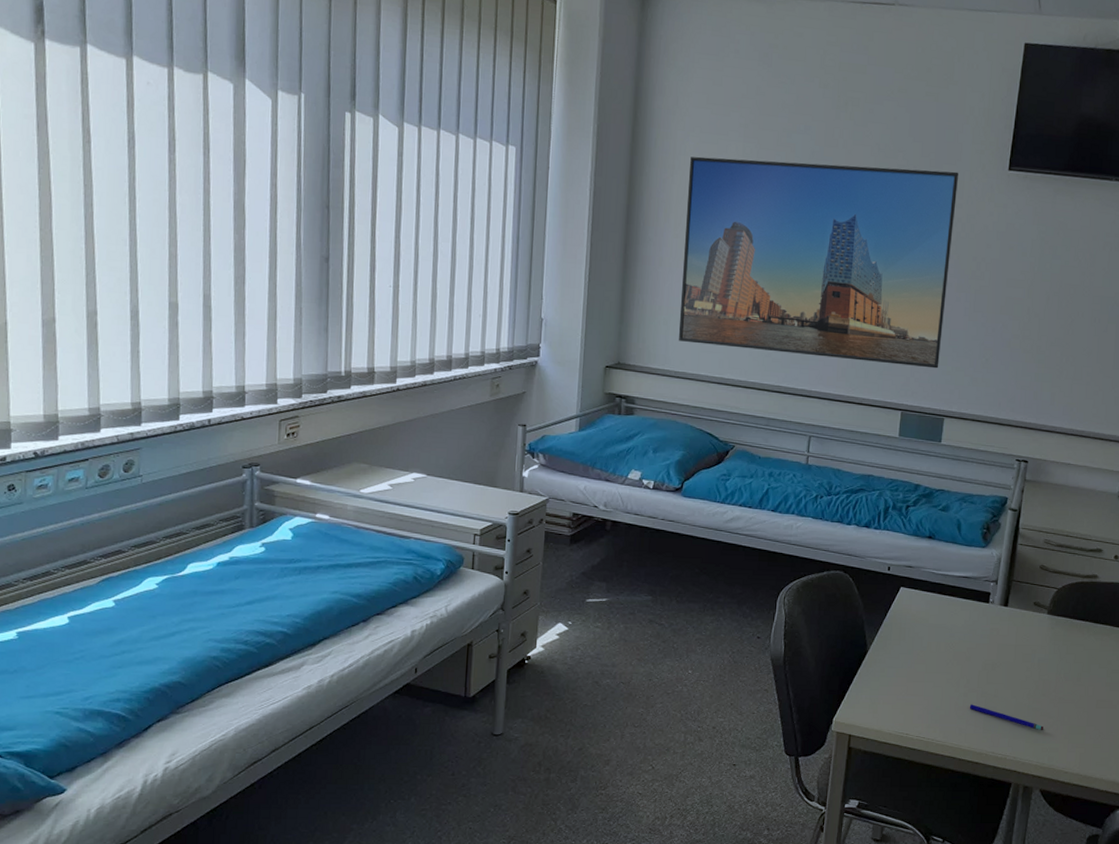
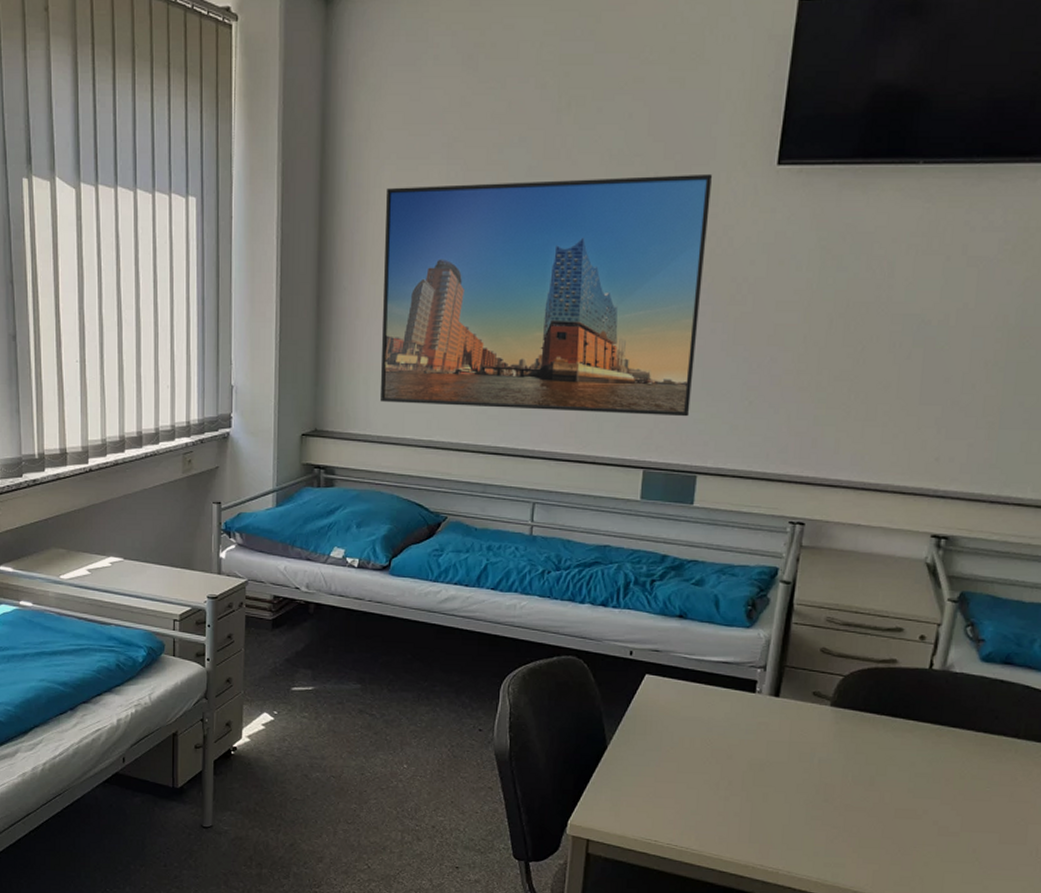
pen: present [969,704,1043,731] -> none [731,809,826,843]

